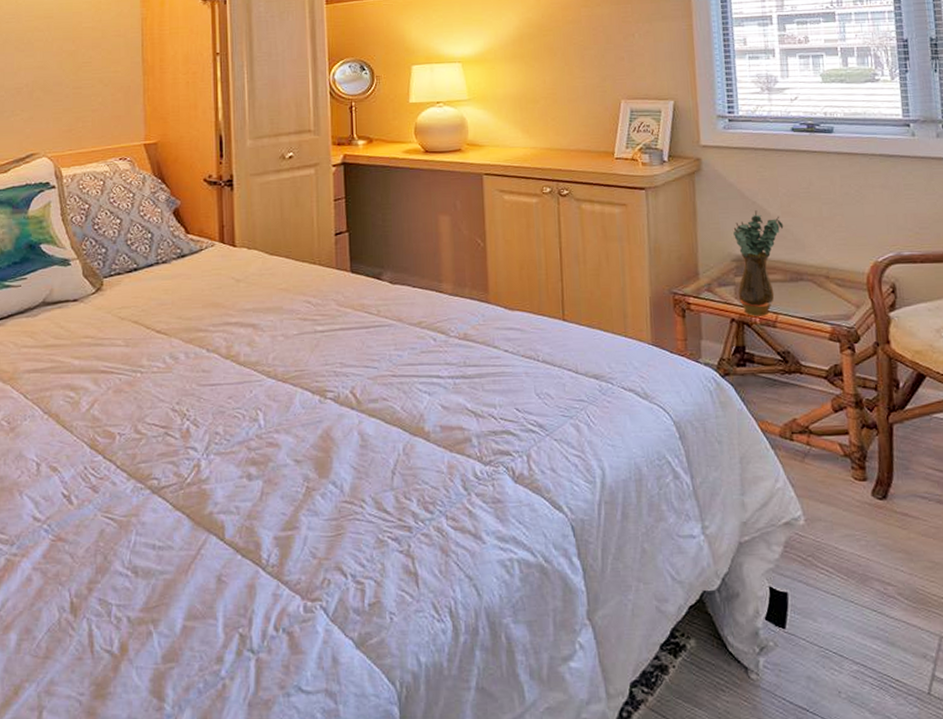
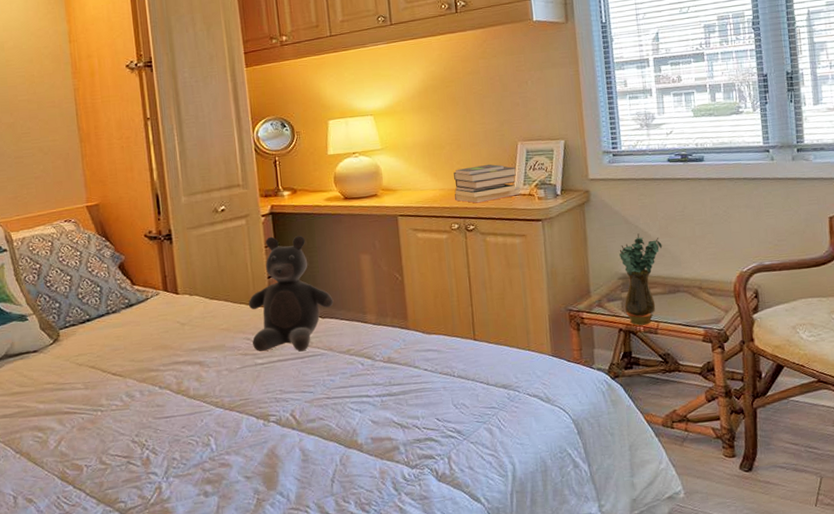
teddy bear: none [311,189,406,320] -> present [248,236,334,352]
books: none [548,123,622,166] -> present [453,164,520,203]

